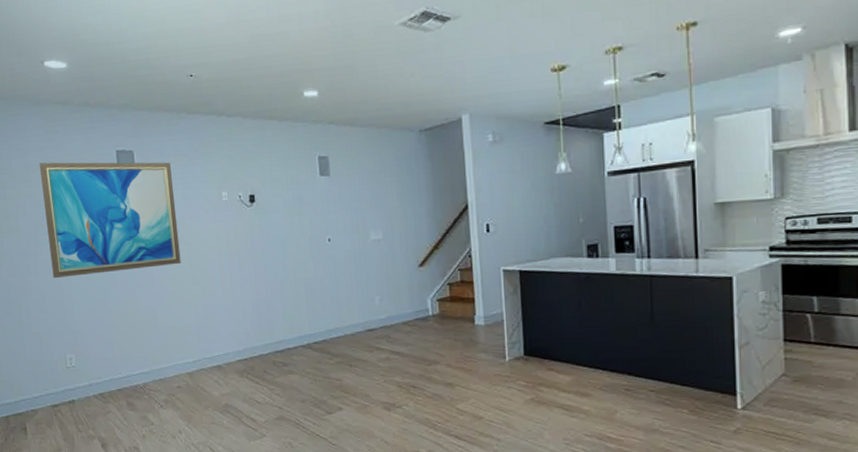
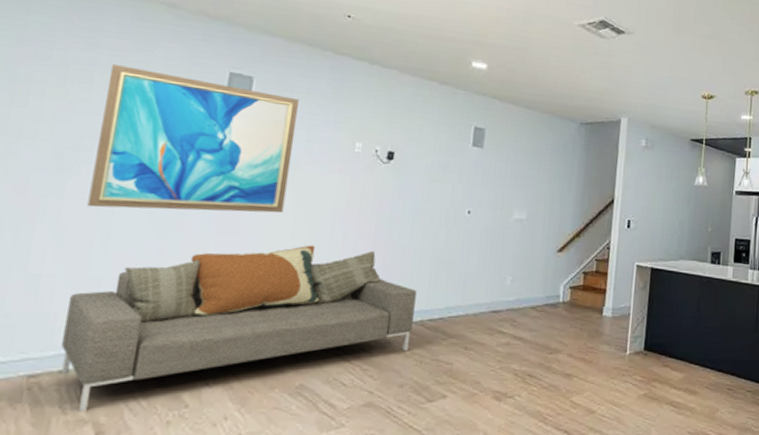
sofa: none [61,286,302,430] -> present [61,245,417,412]

